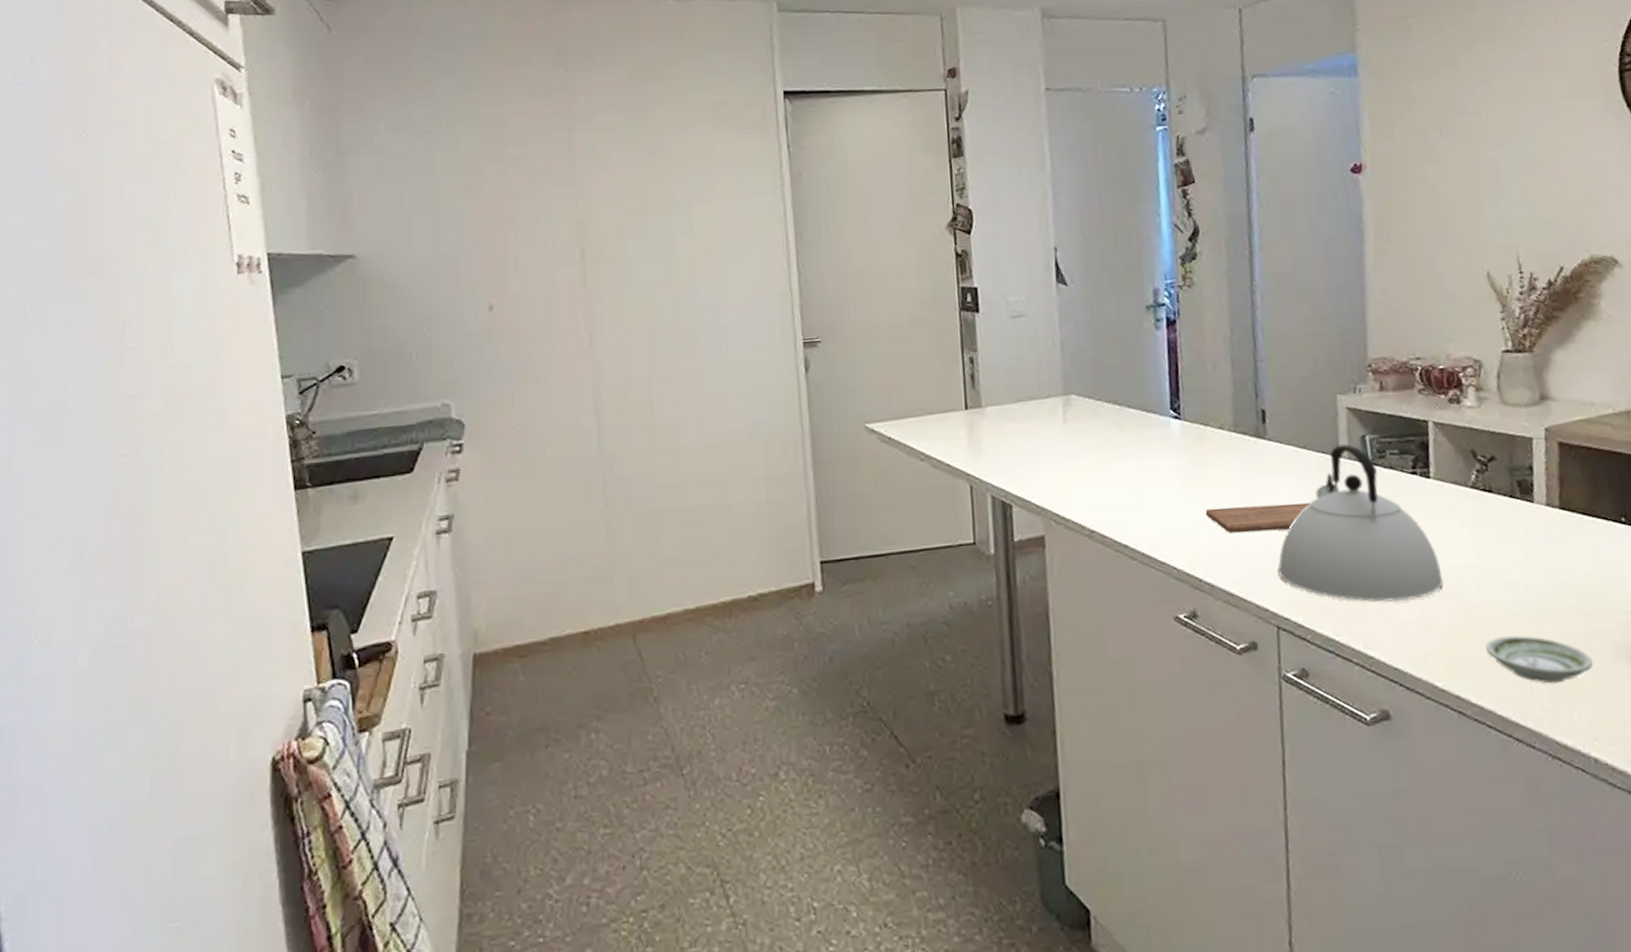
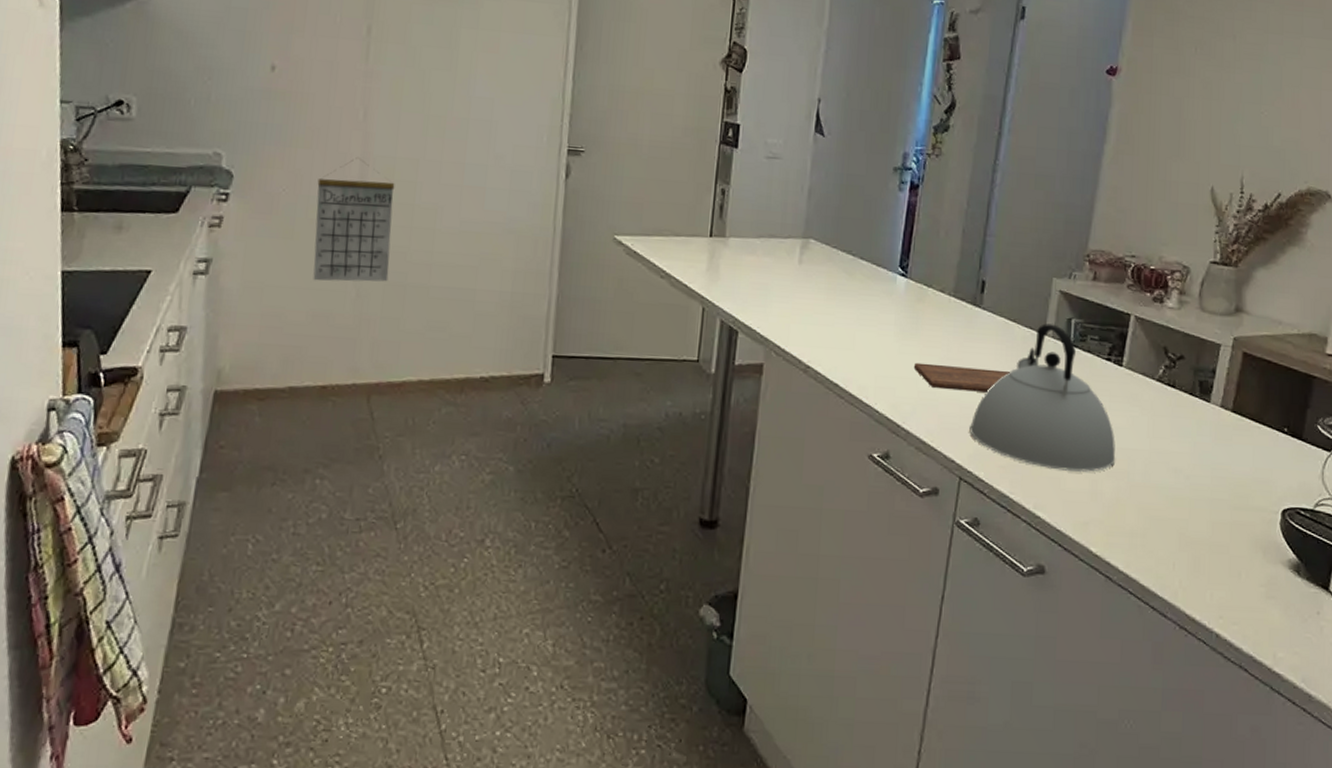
calendar: none [551,386,638,521] -> present [313,157,395,282]
saucer: present [1485,635,1593,684] -> none [1141,517,1232,565]

